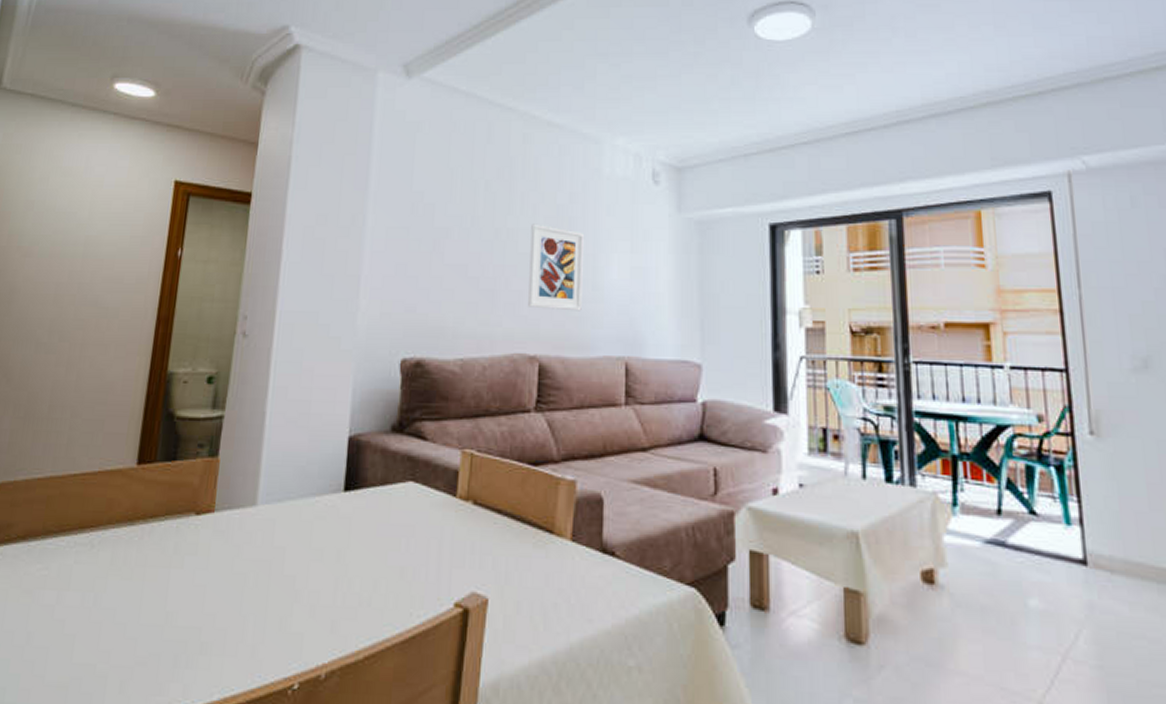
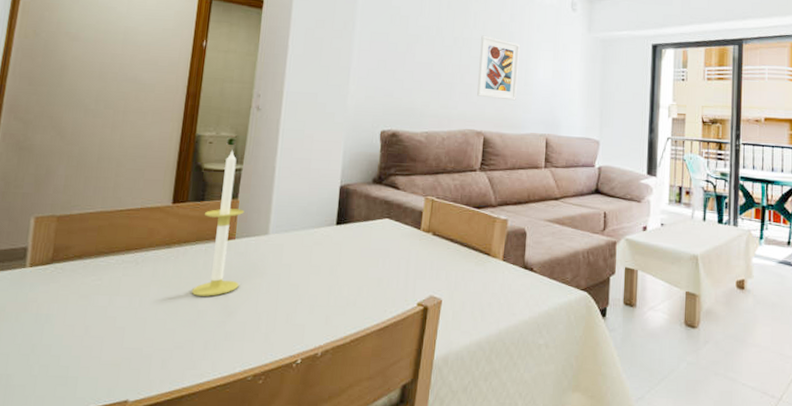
candle: none [158,390,226,592] -> present [191,150,245,296]

